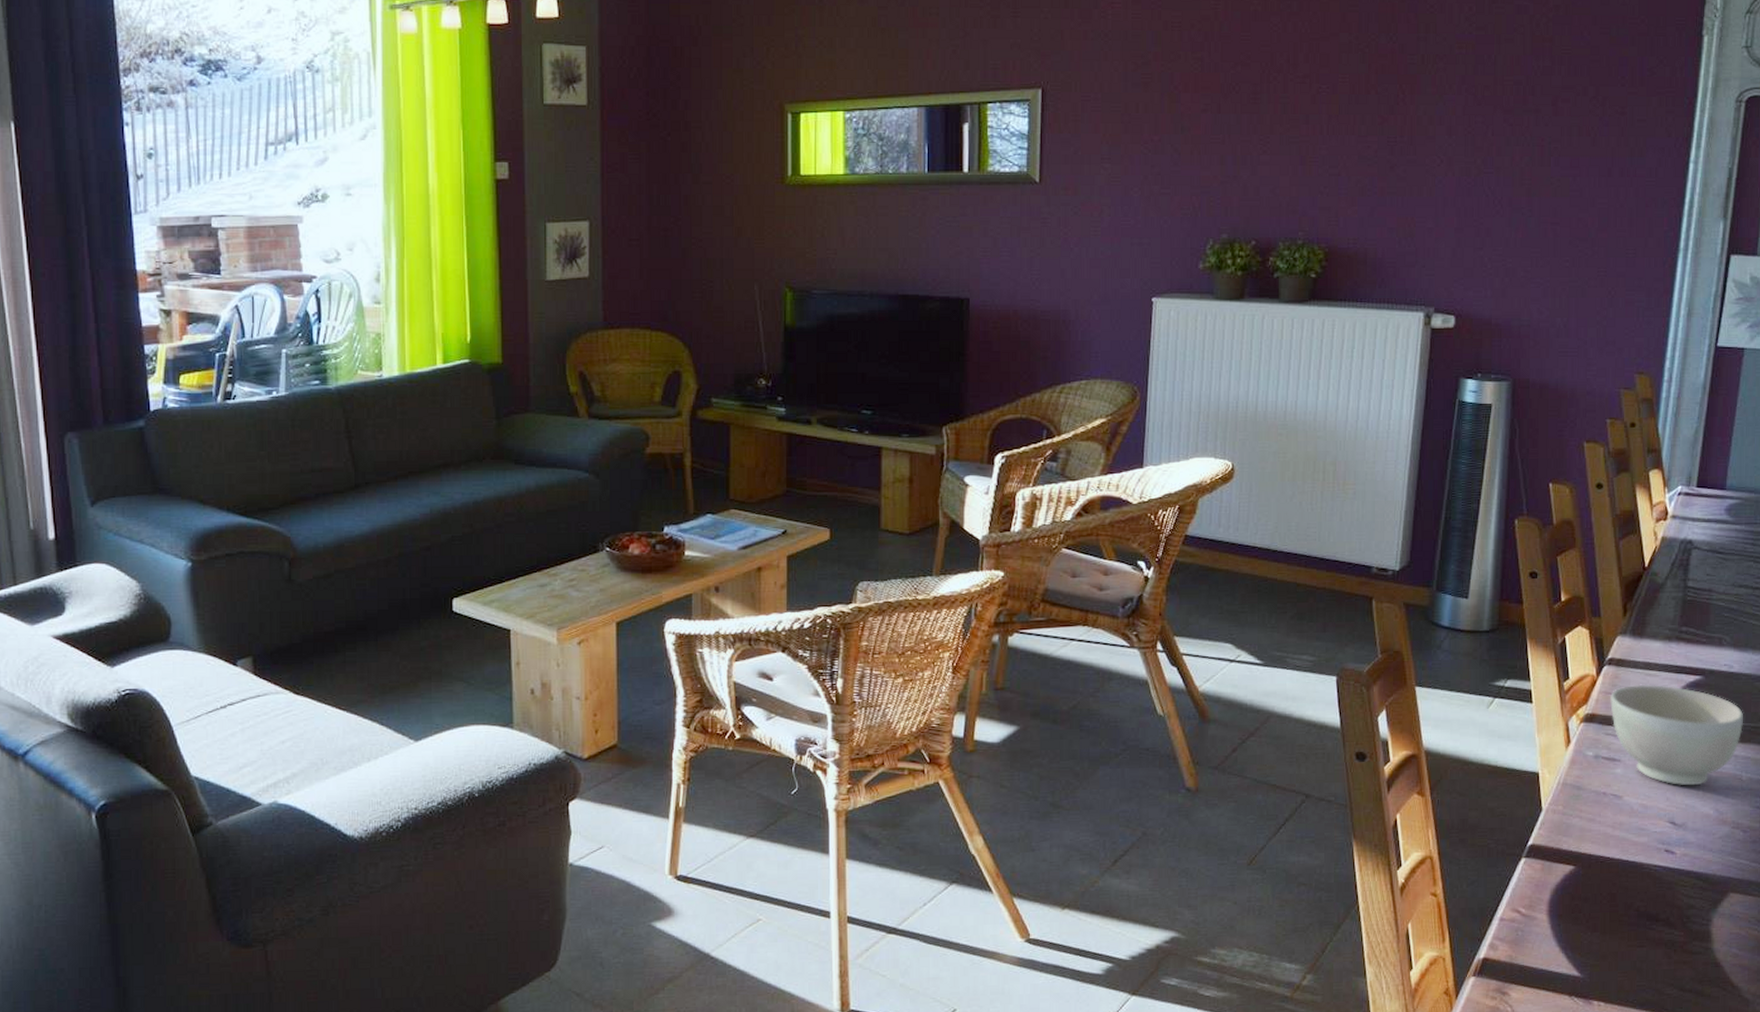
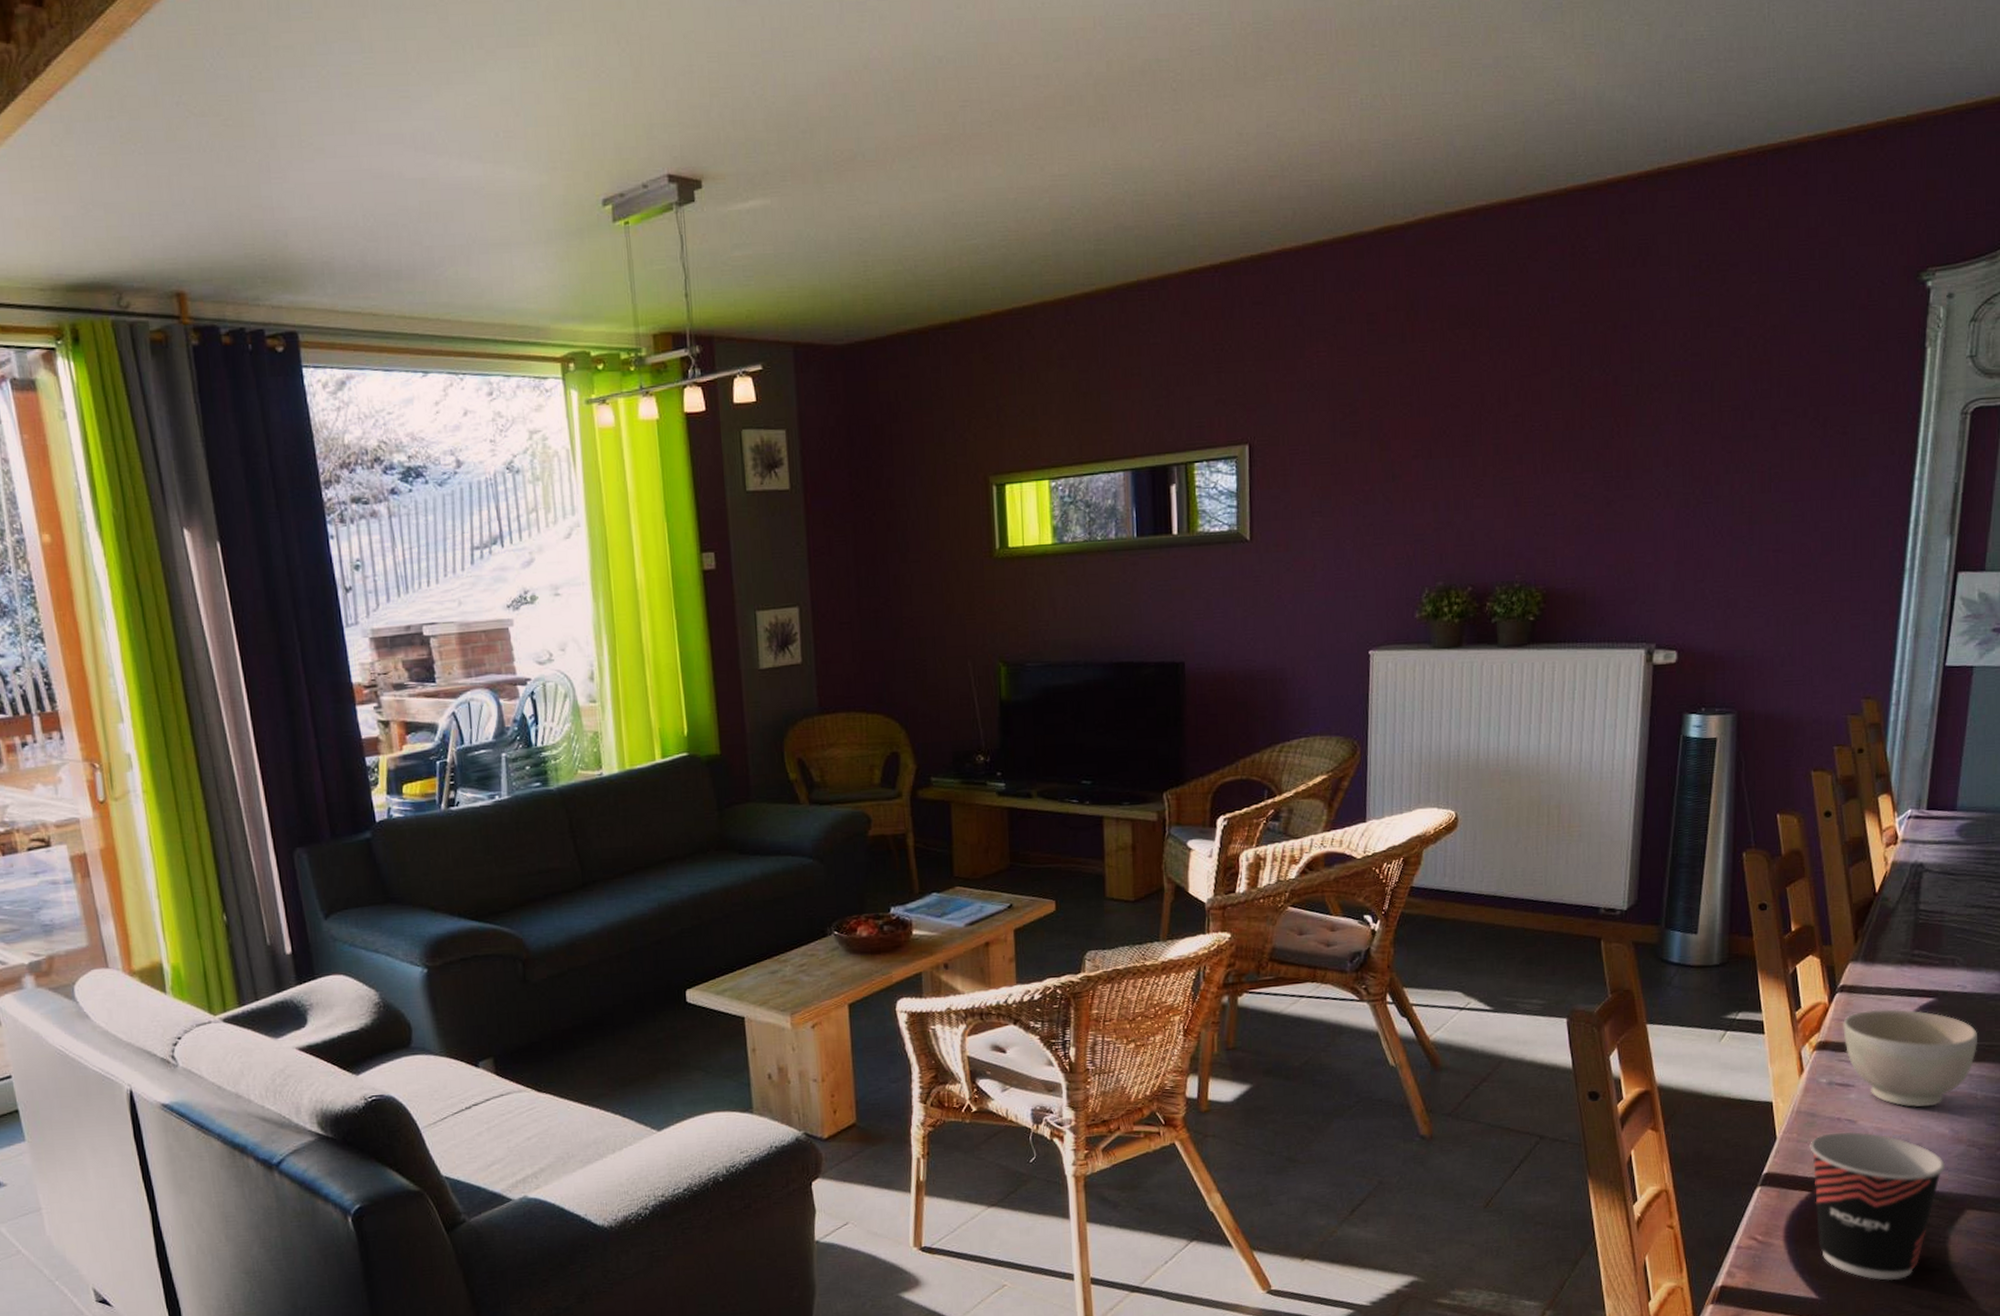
cup: none [1575,807,1710,961] -> present [1810,1131,1946,1280]

